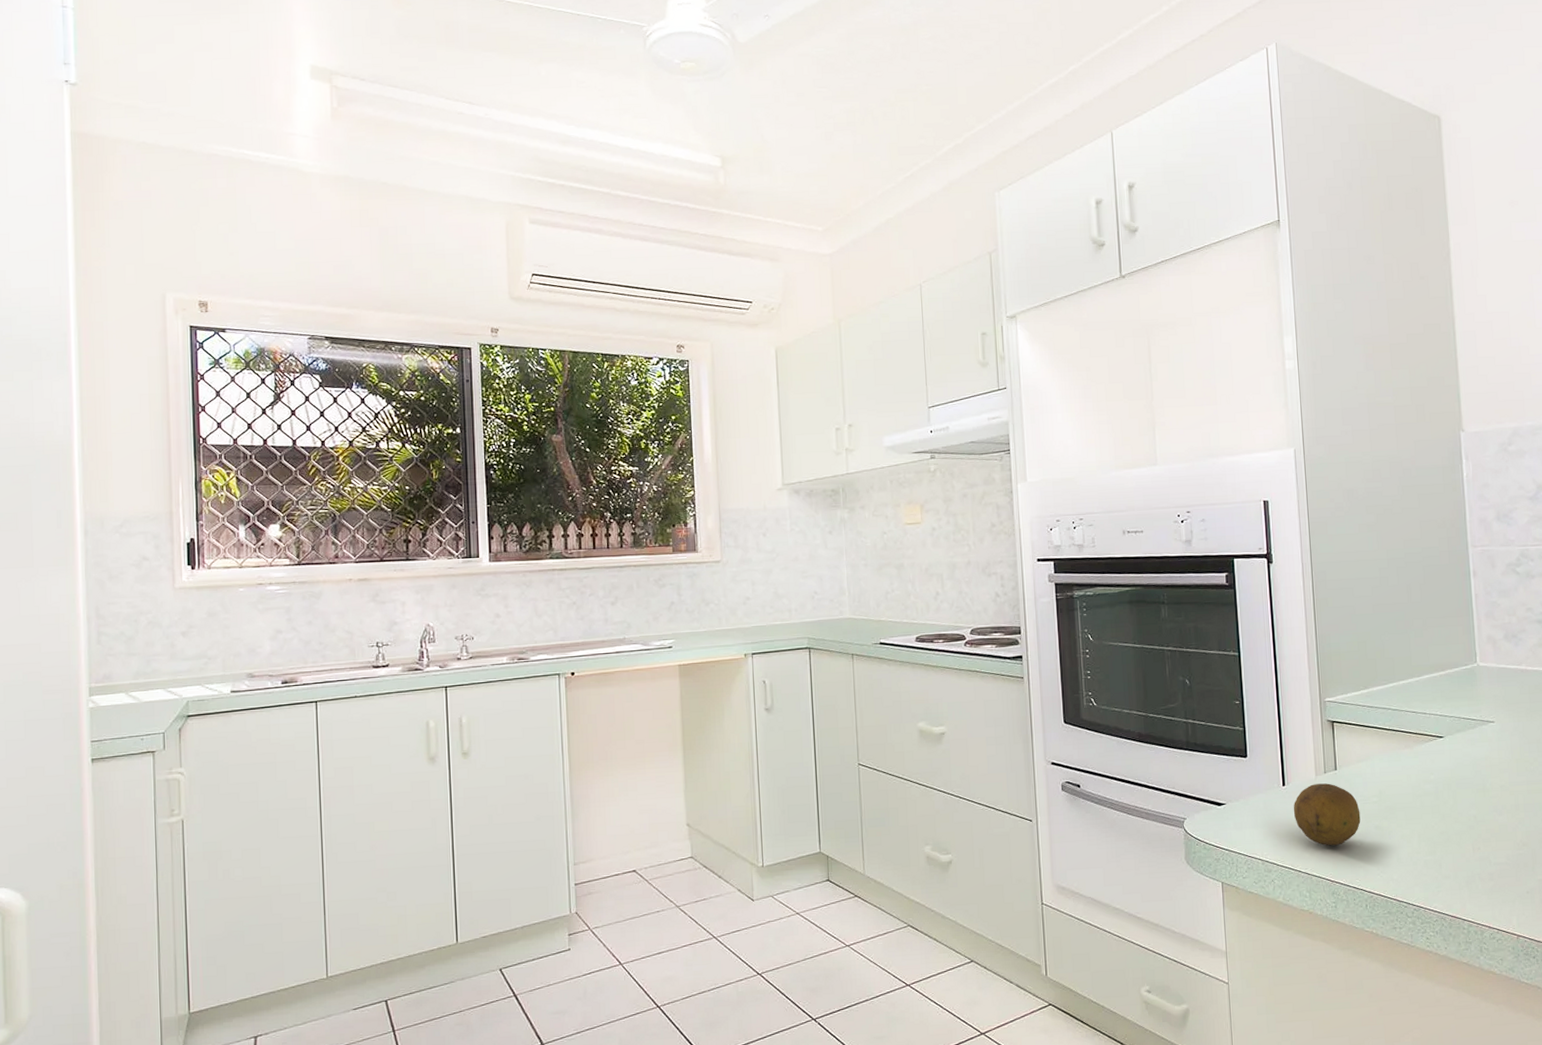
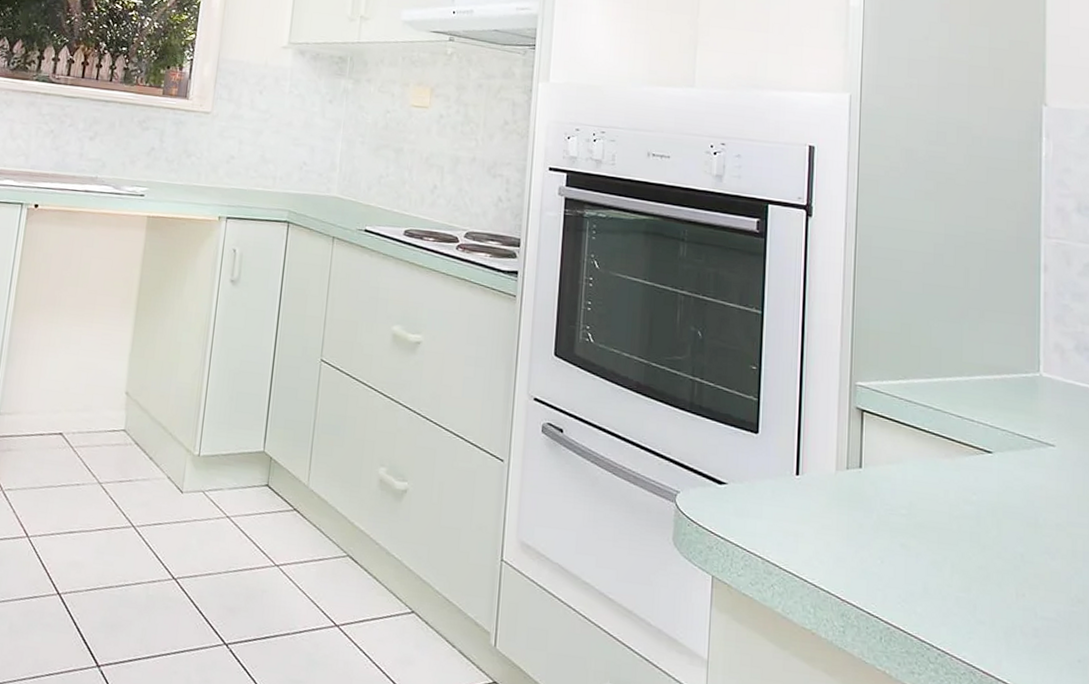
fruit: present [1293,783,1361,846] -> none [805,479,885,559]

